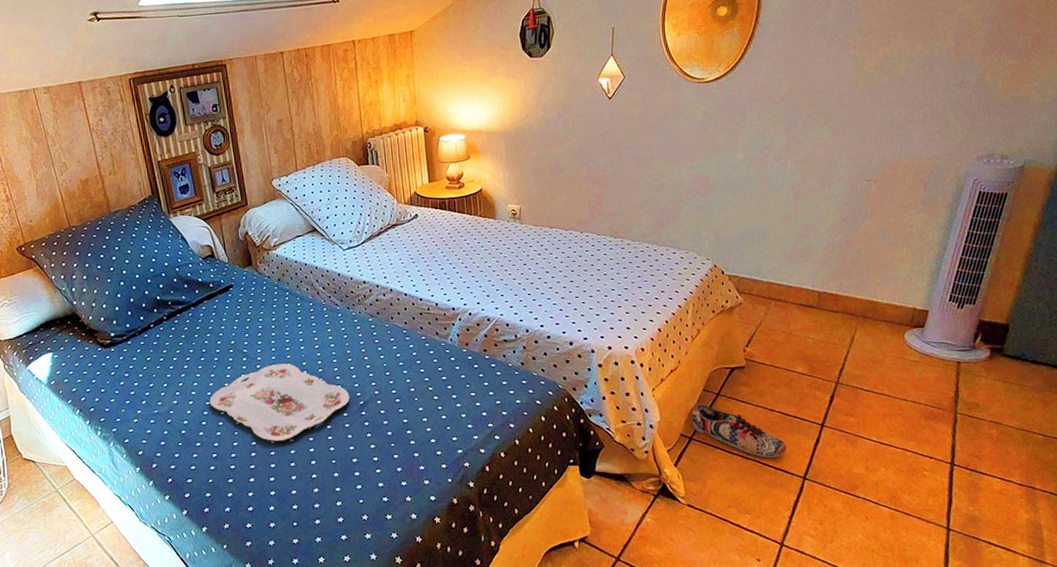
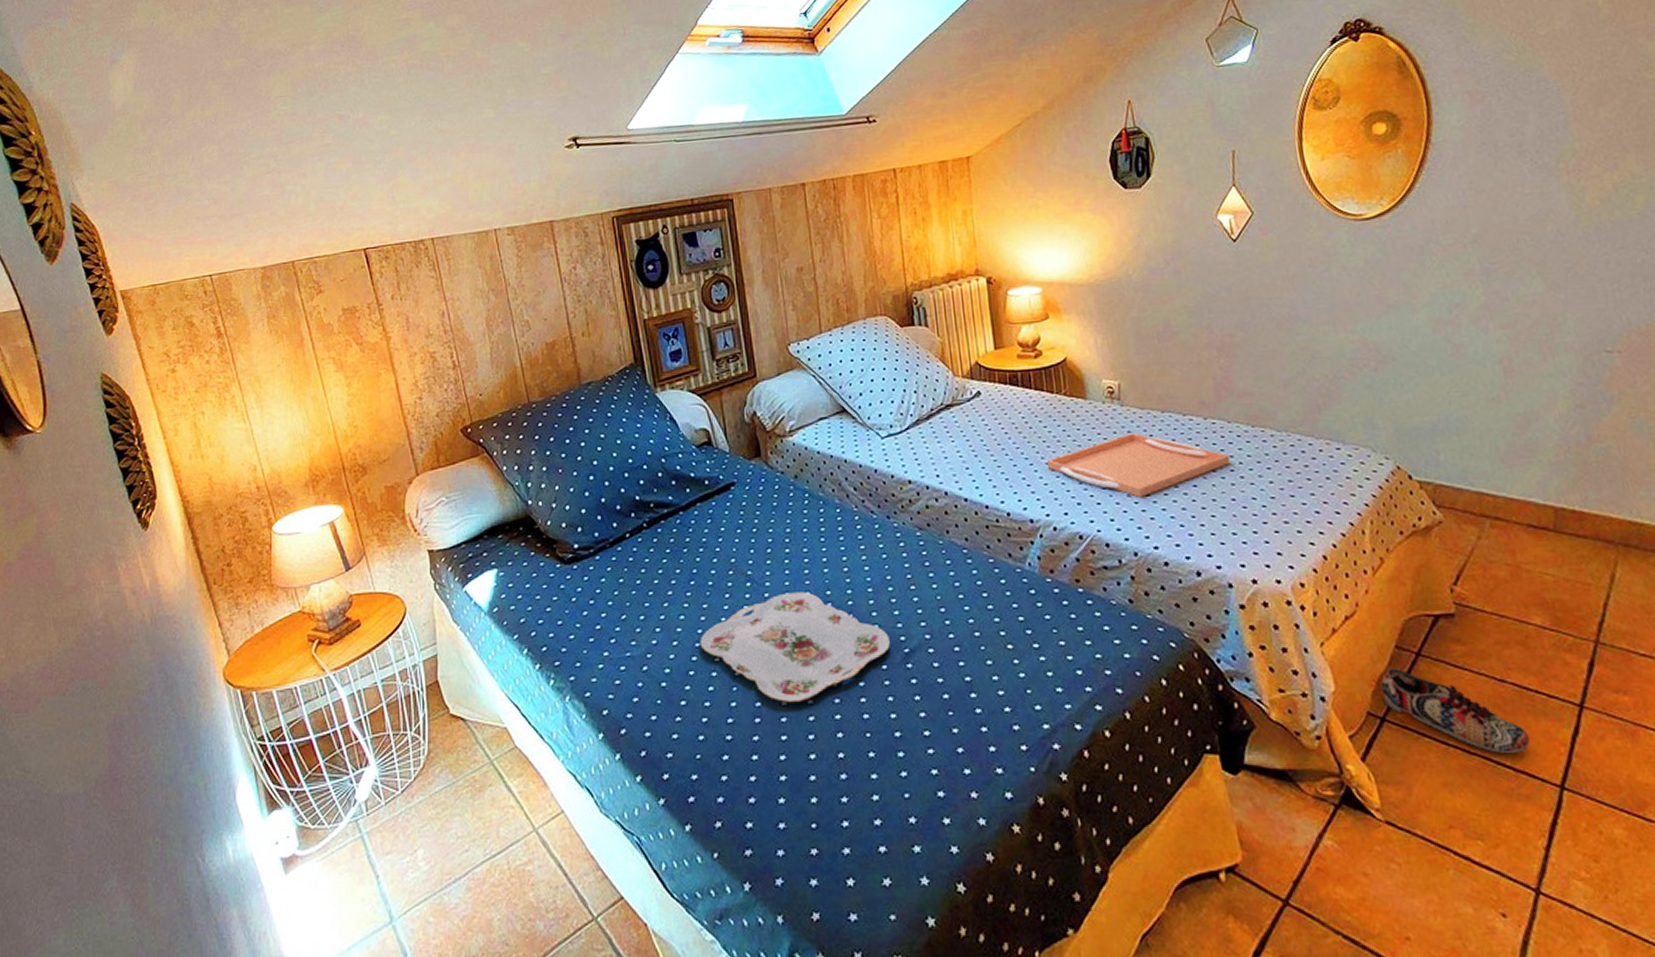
serving tray: none [465,243,598,290] -> present [1046,433,1230,497]

